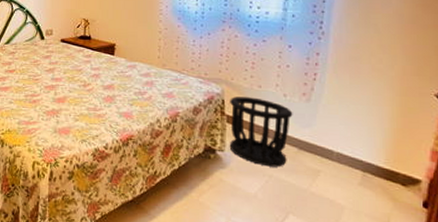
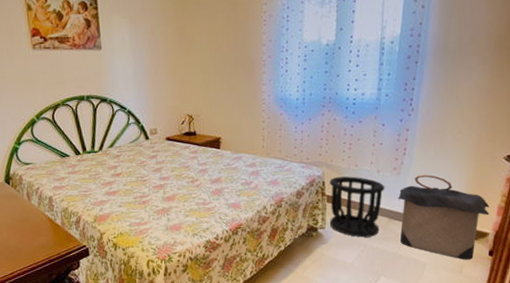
laundry hamper: none [307,103,421,210] -> present [397,174,490,260]

